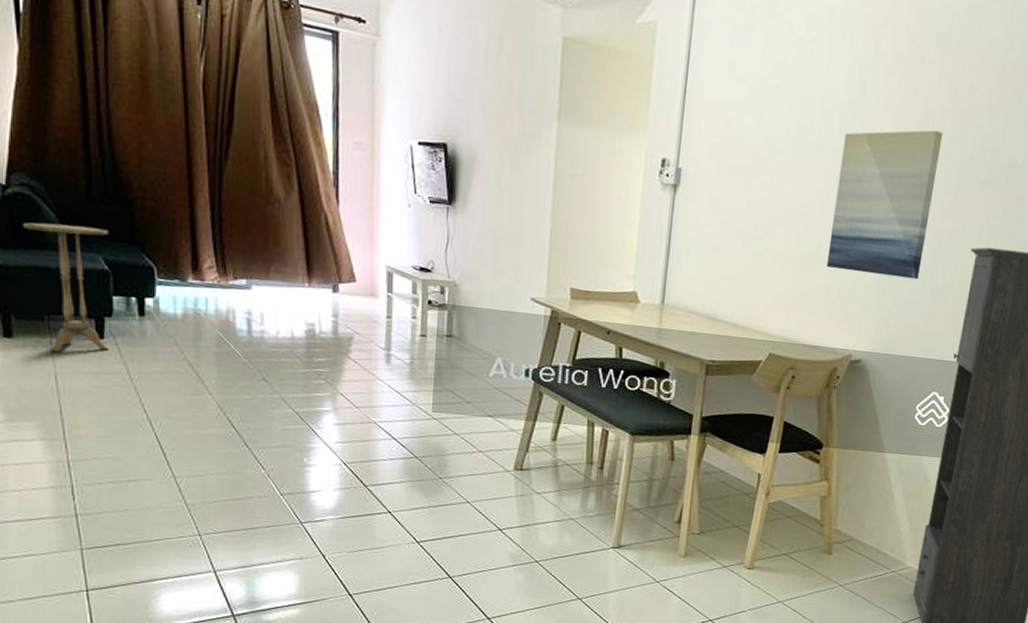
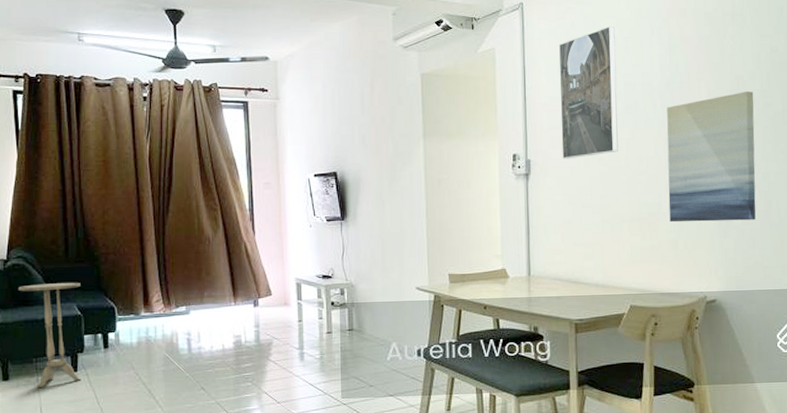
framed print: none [718,20,802,177] -> present [558,26,618,159]

